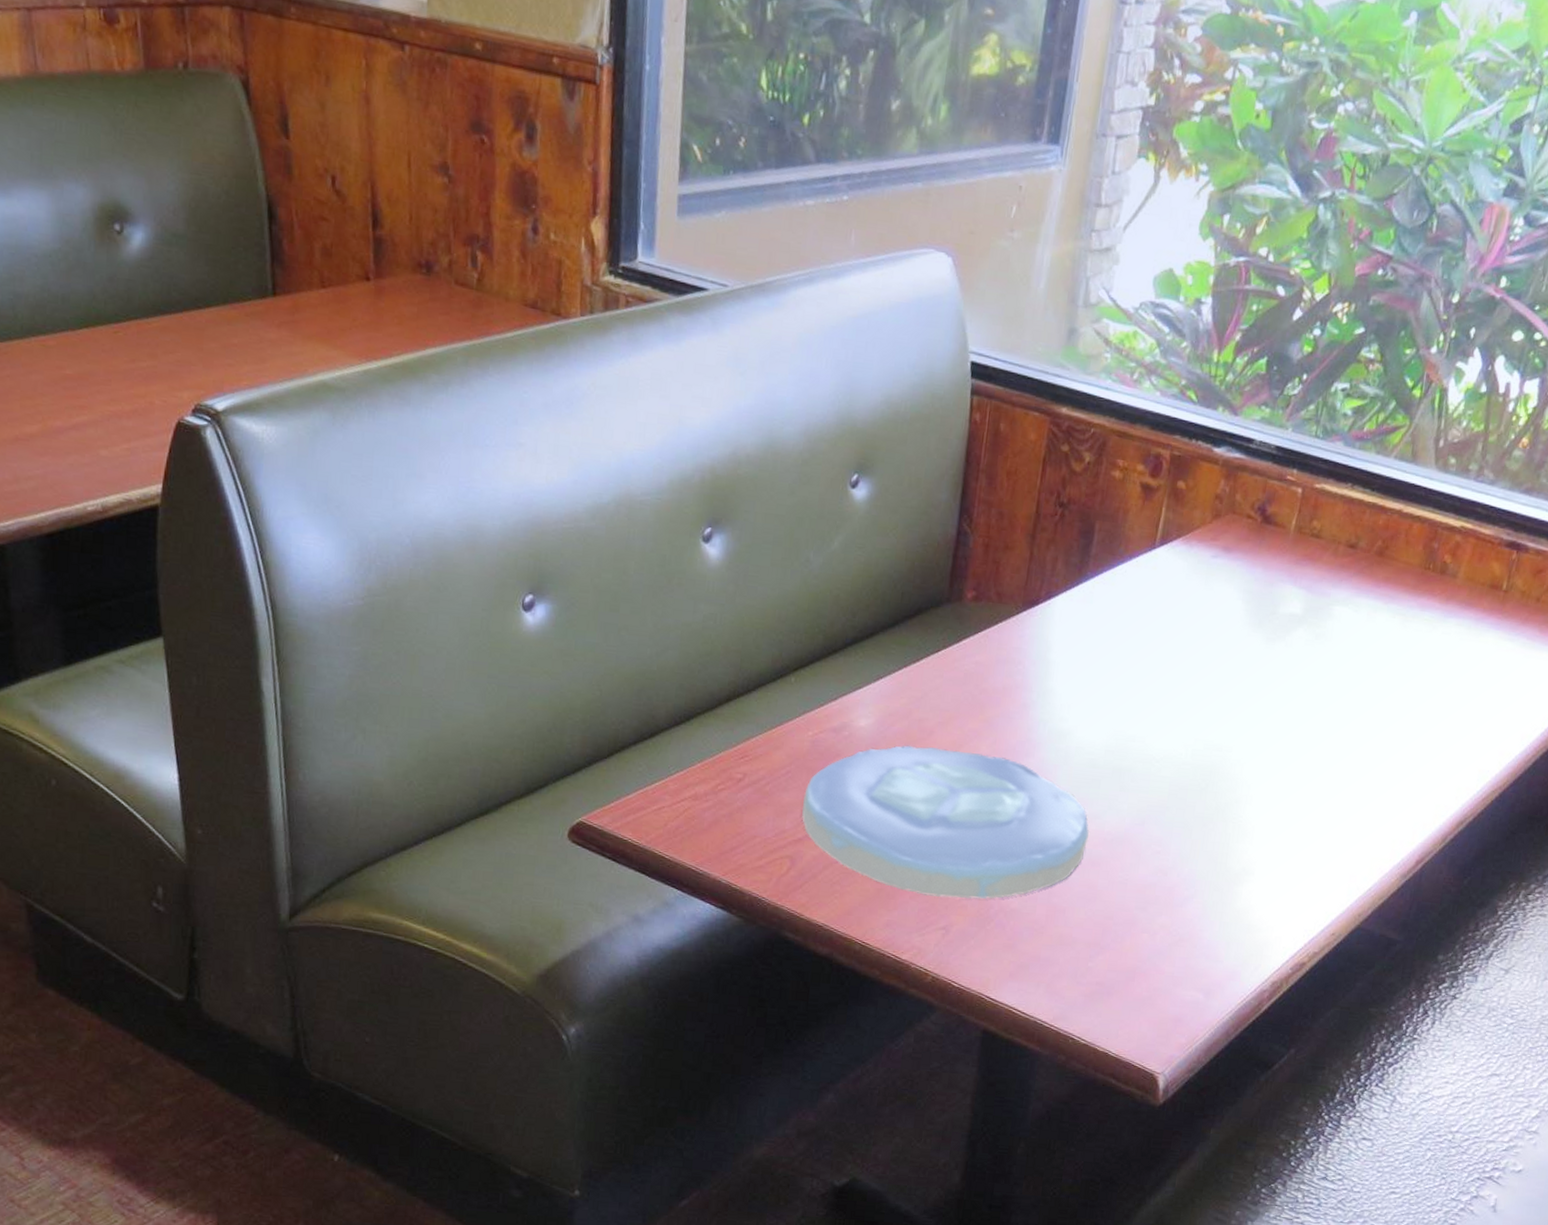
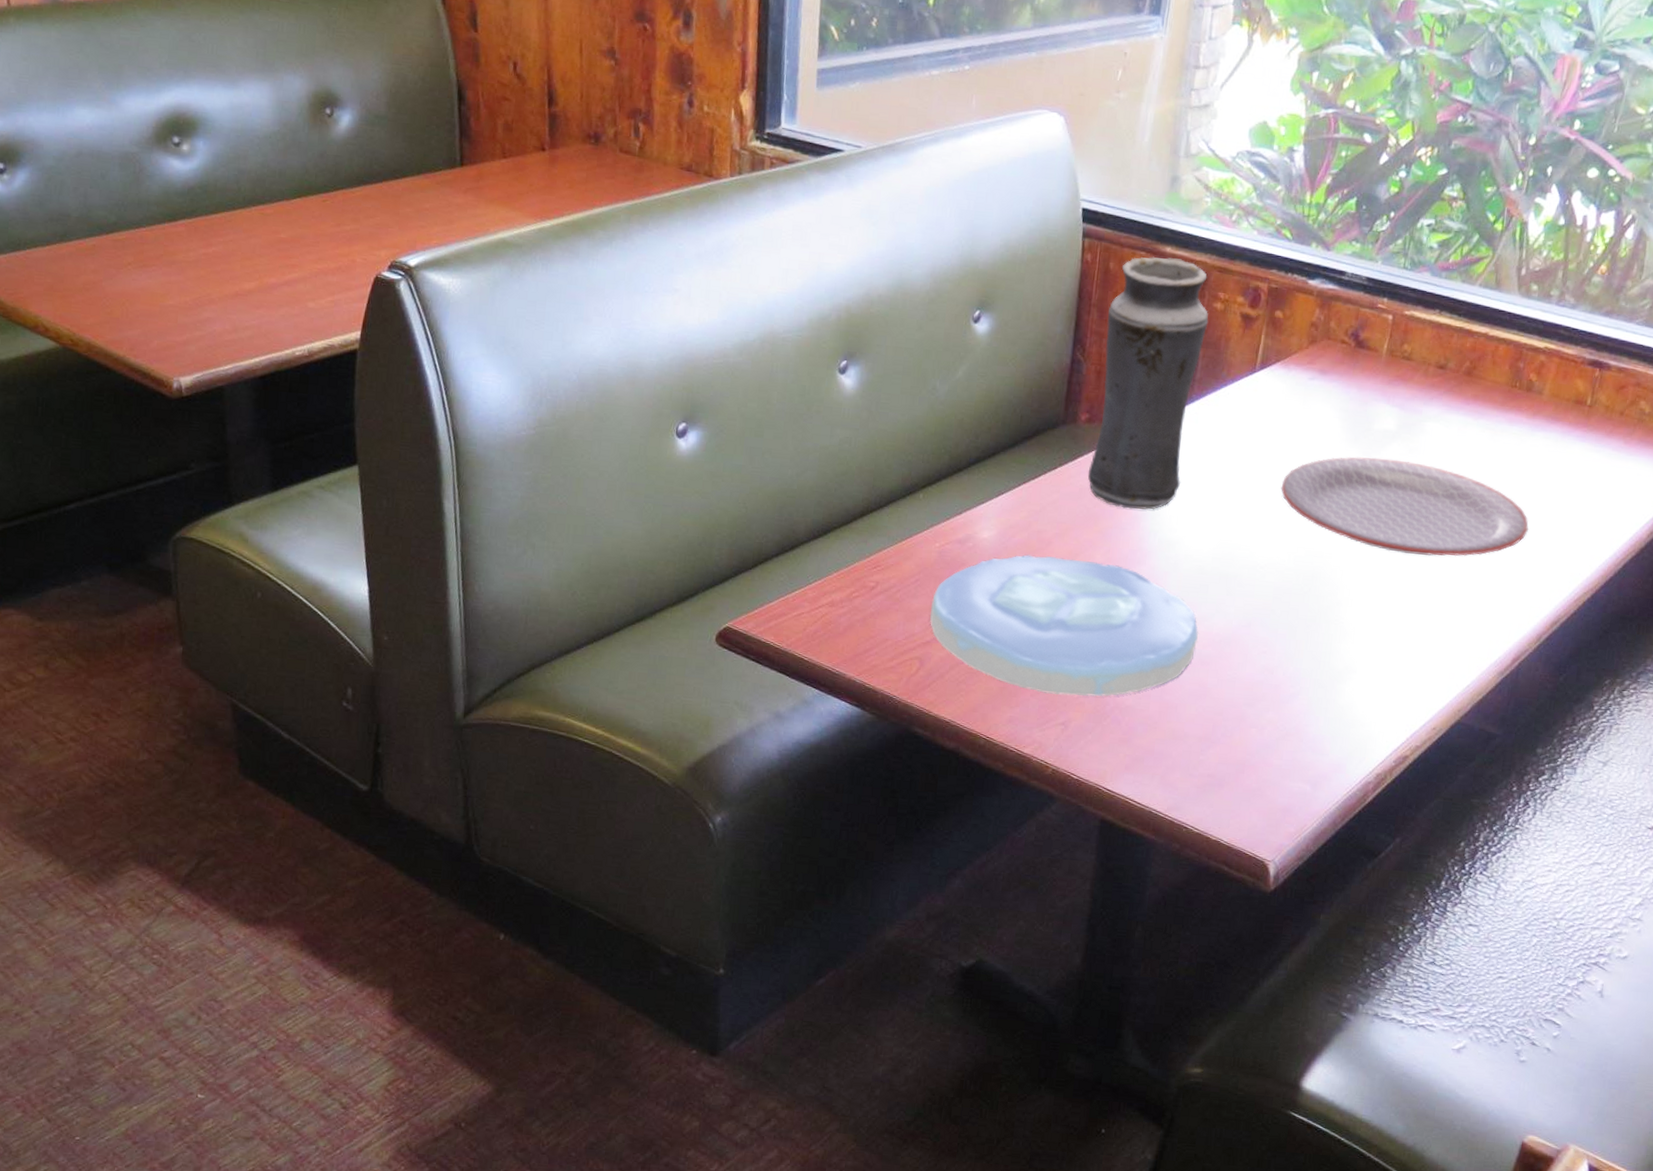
vase: none [973,417,1106,698] -> present [1087,256,1209,510]
plate: none [1179,642,1438,752] -> present [1281,456,1529,557]

